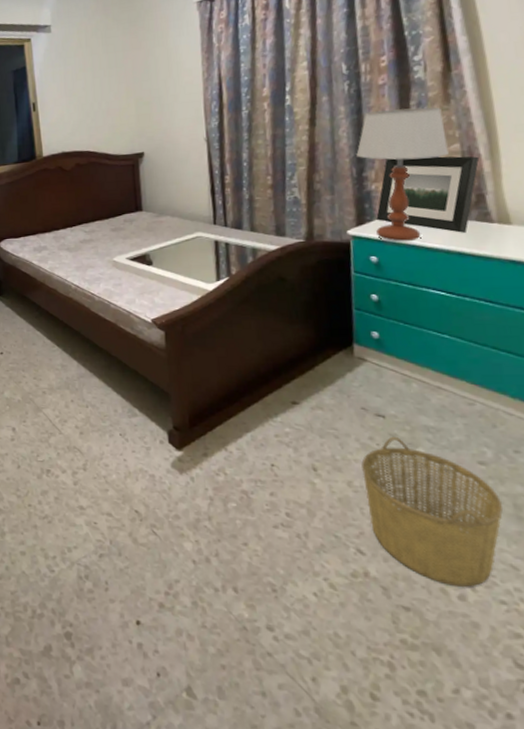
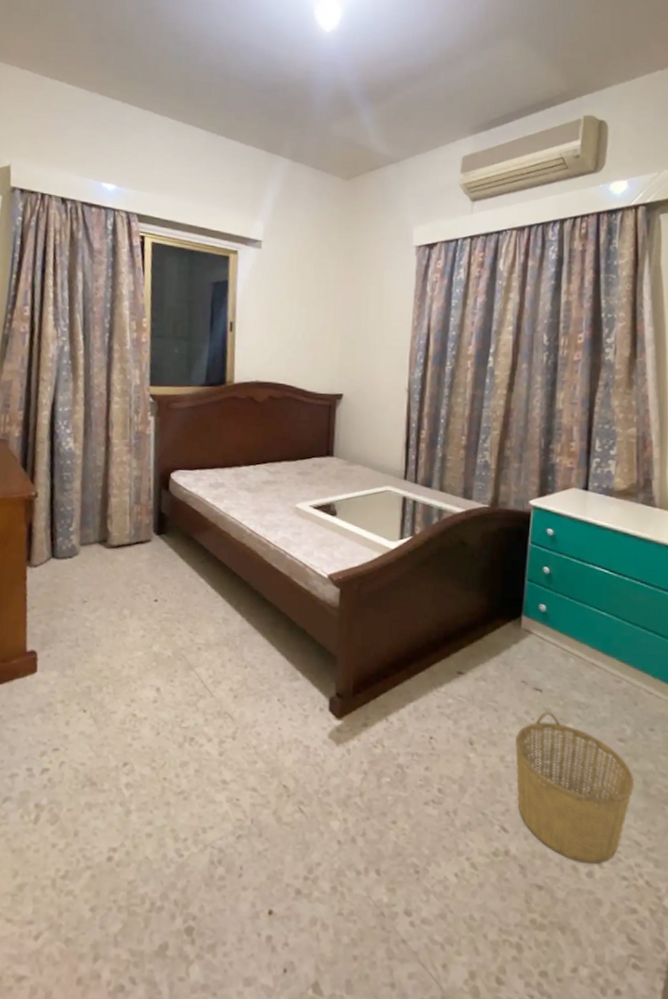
table lamp: present [356,107,449,242] -> none [546,386,626,518]
picture frame: present [376,156,480,233] -> none [557,434,651,514]

